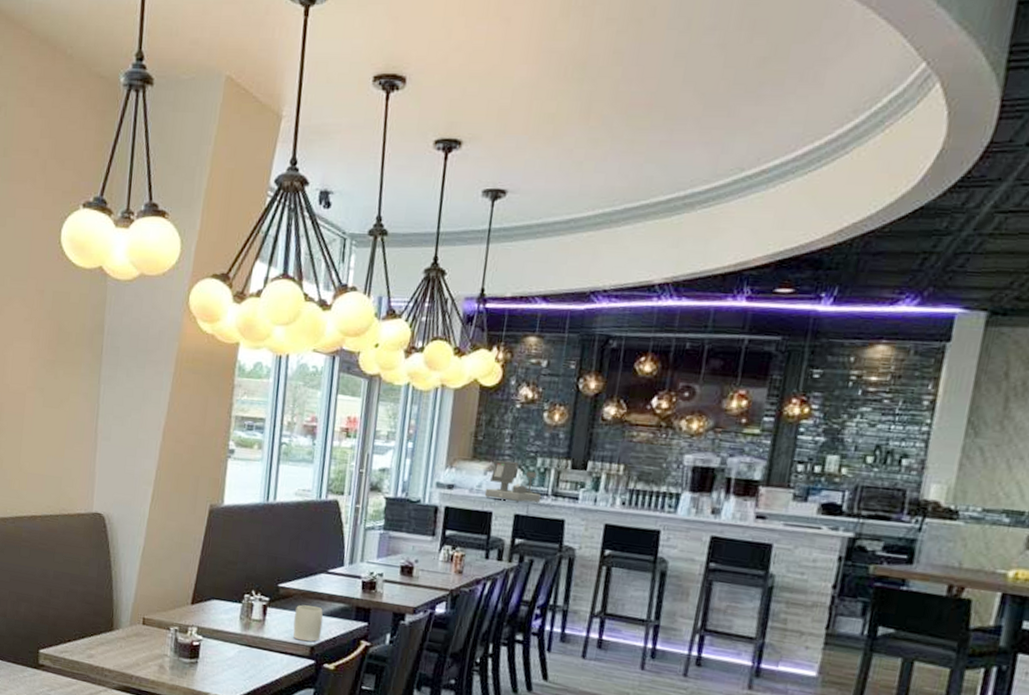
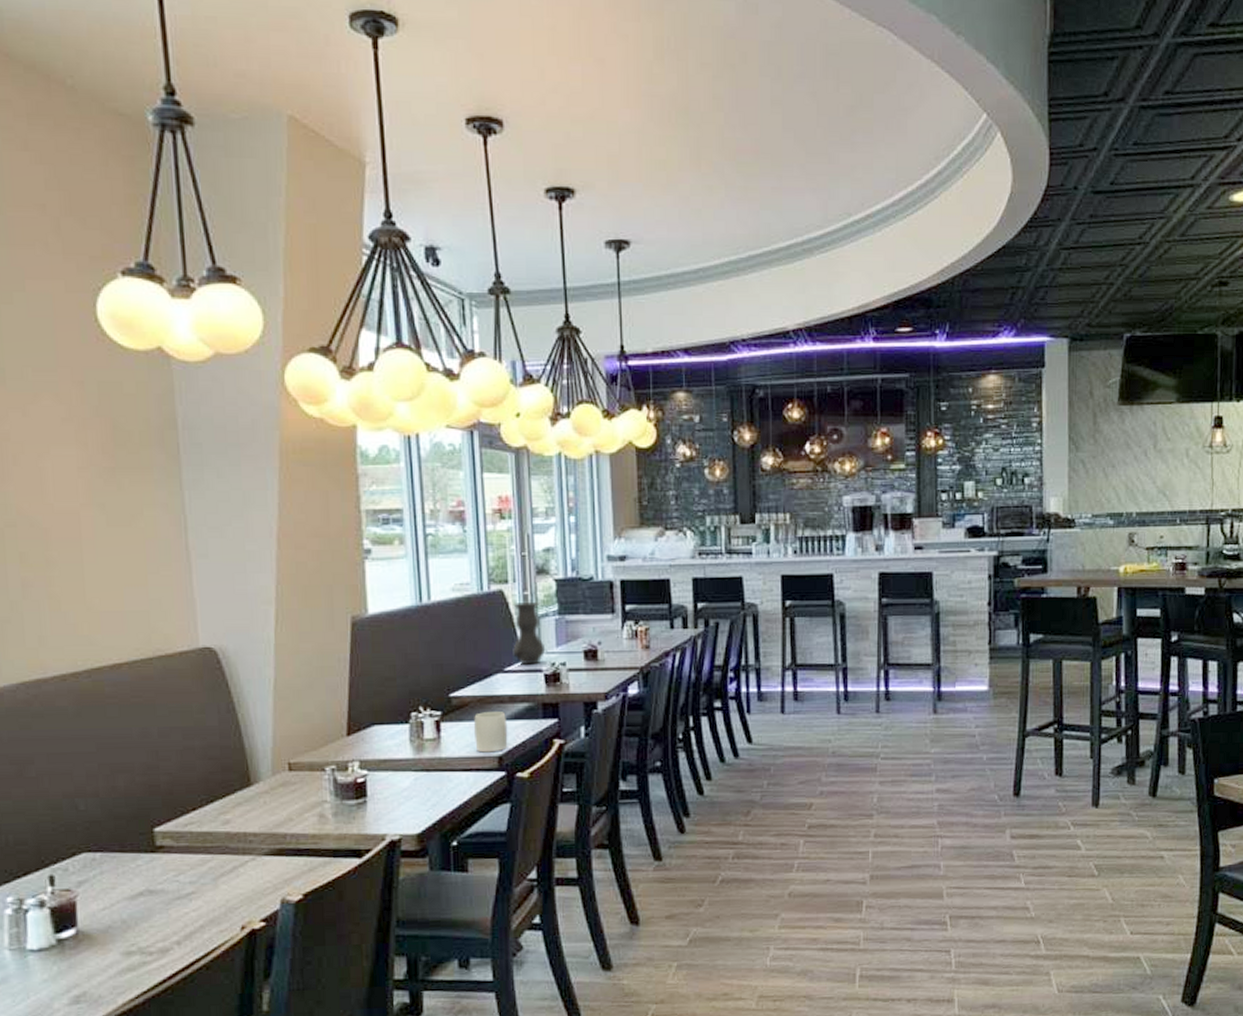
vase: none [338,512,369,571] -> present [513,601,546,665]
cash register: present [484,460,541,504] -> none [658,524,716,566]

